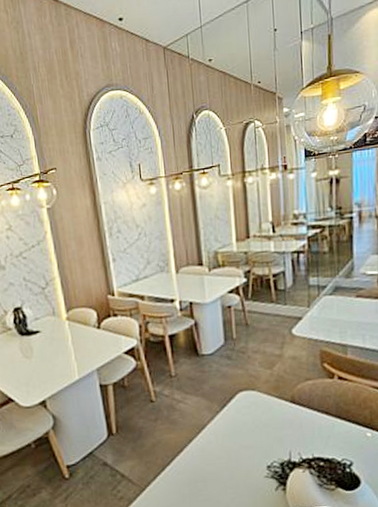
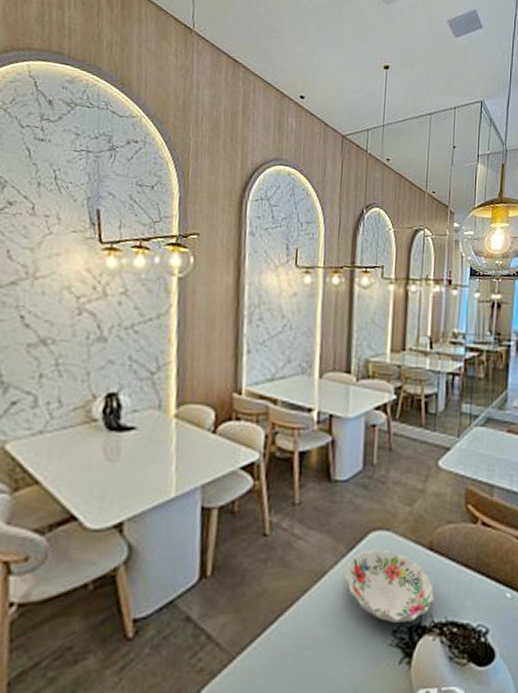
decorative bowl: none [221,405,301,460] -> present [345,548,434,623]

